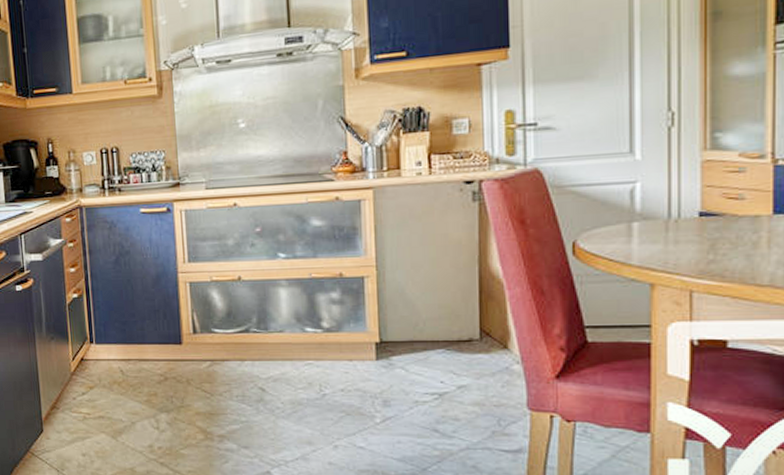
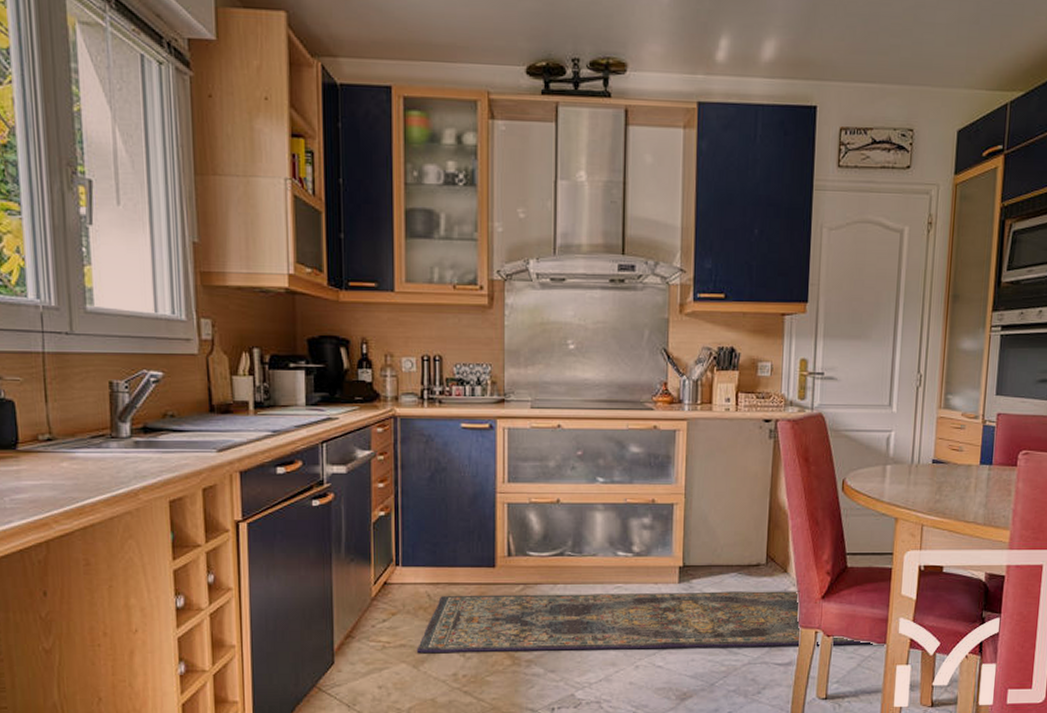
rug: none [114,369,627,432] -> present [416,591,870,654]

